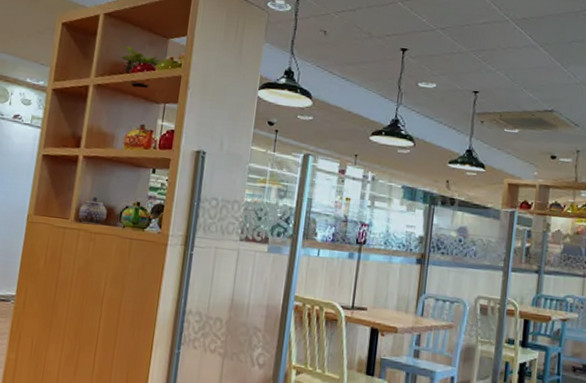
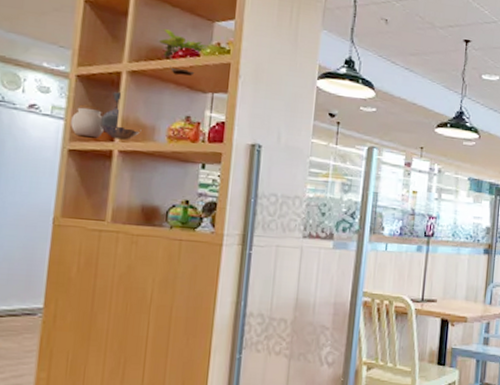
jar: none [45,114,73,146] -> present [70,104,105,139]
ceramic jug: none [69,103,103,147] -> present [99,91,142,140]
teapot: present [78,197,107,226] -> none [116,196,151,227]

